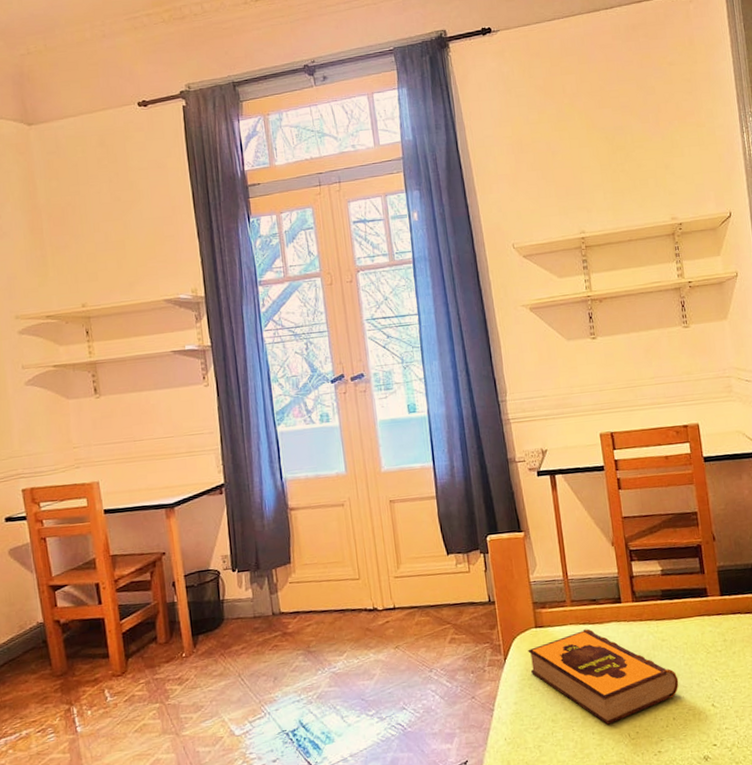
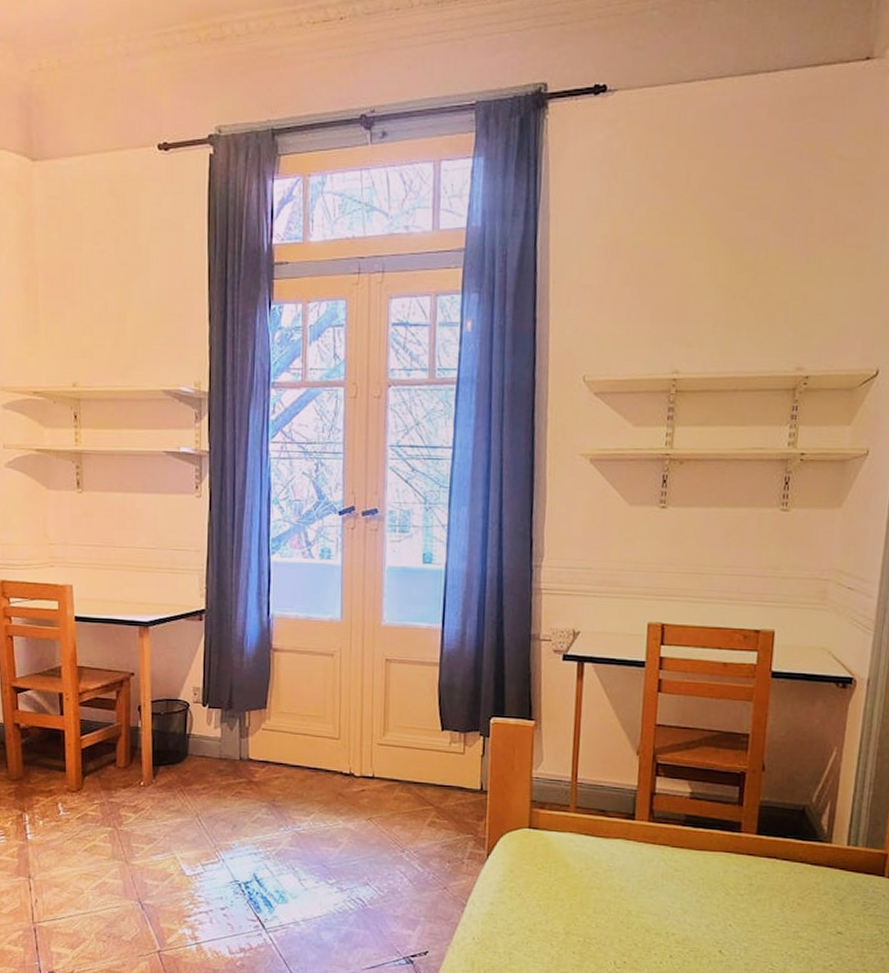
hardback book: present [528,629,679,725] -> none [515,840,685,947]

